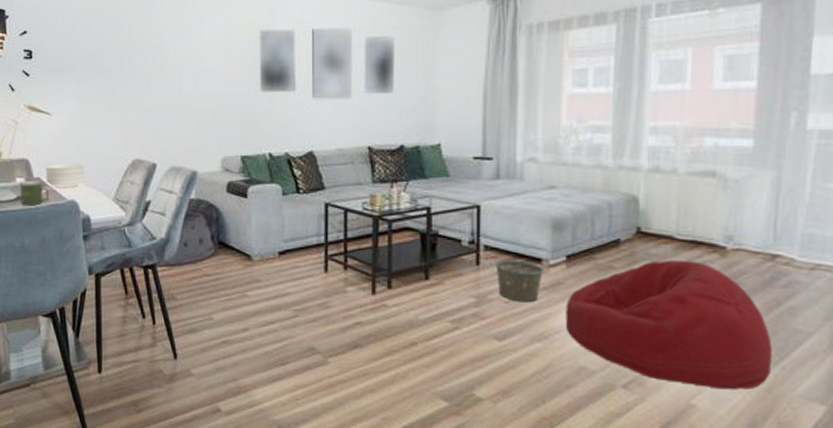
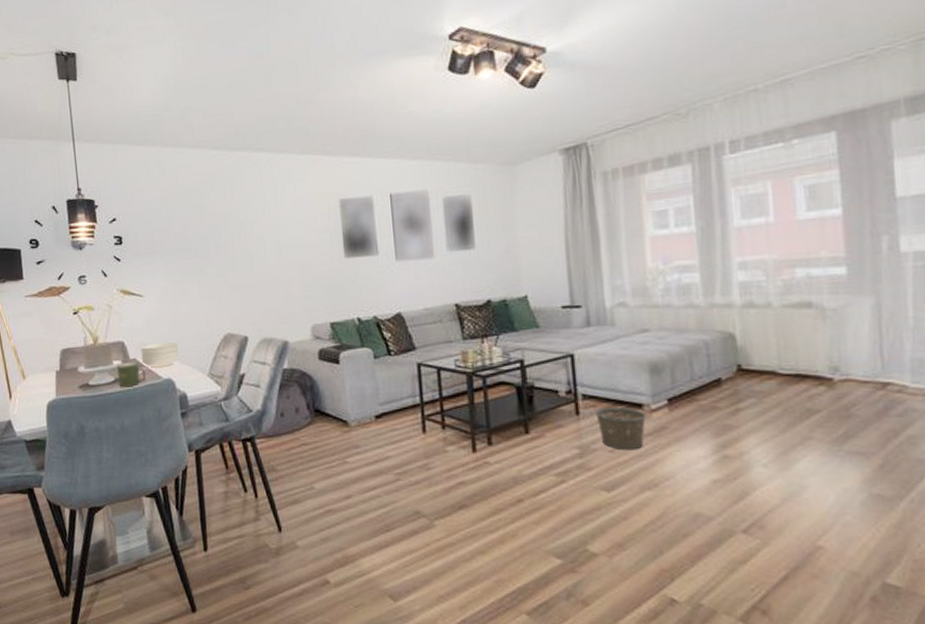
beanbag: present [565,260,773,390] -> none [673,395,899,528]

